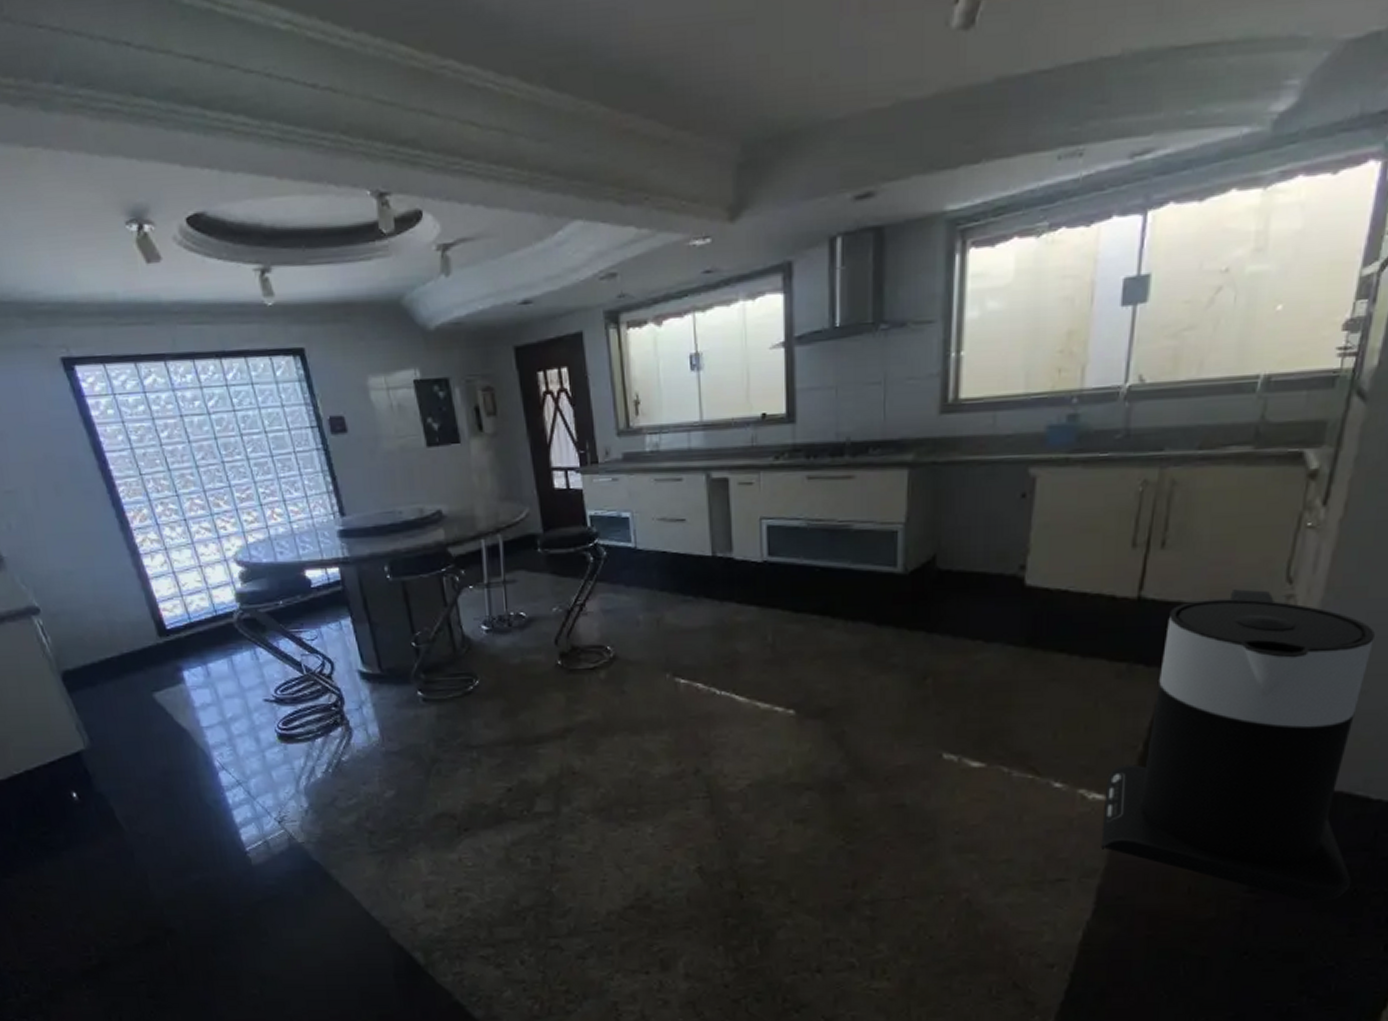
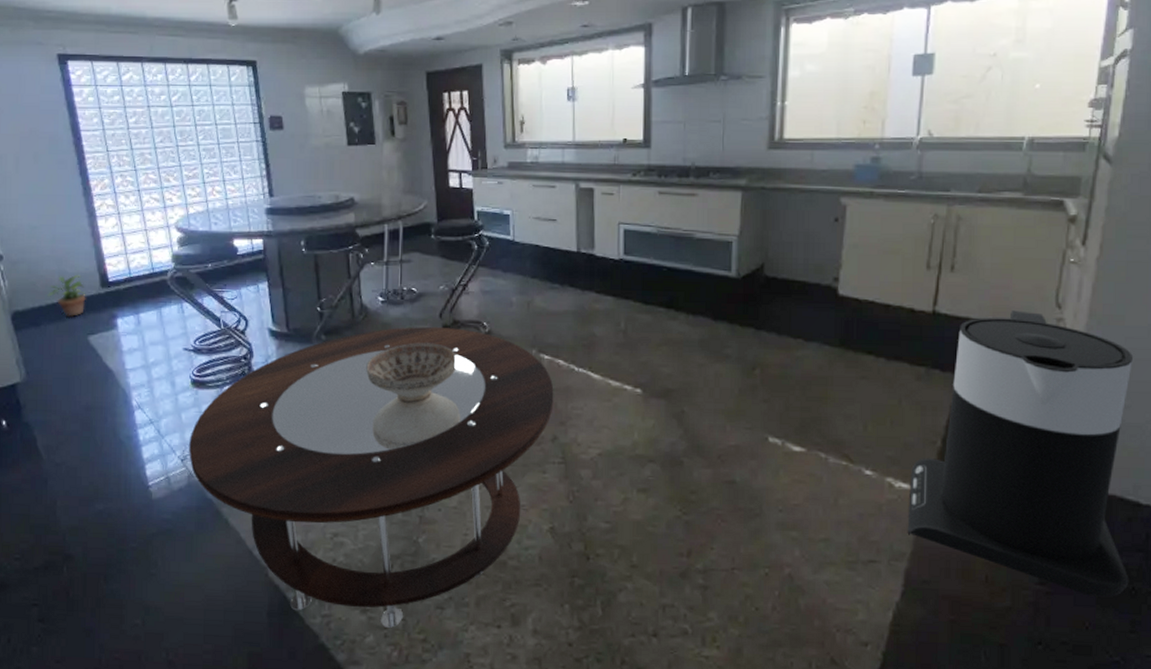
potted plant: none [98,624,144,674] -> present [47,275,86,318]
coffee table: none [284,655,694,981] -> present [189,327,554,628]
decorative bowl: none [475,674,580,742] -> present [366,342,457,402]

